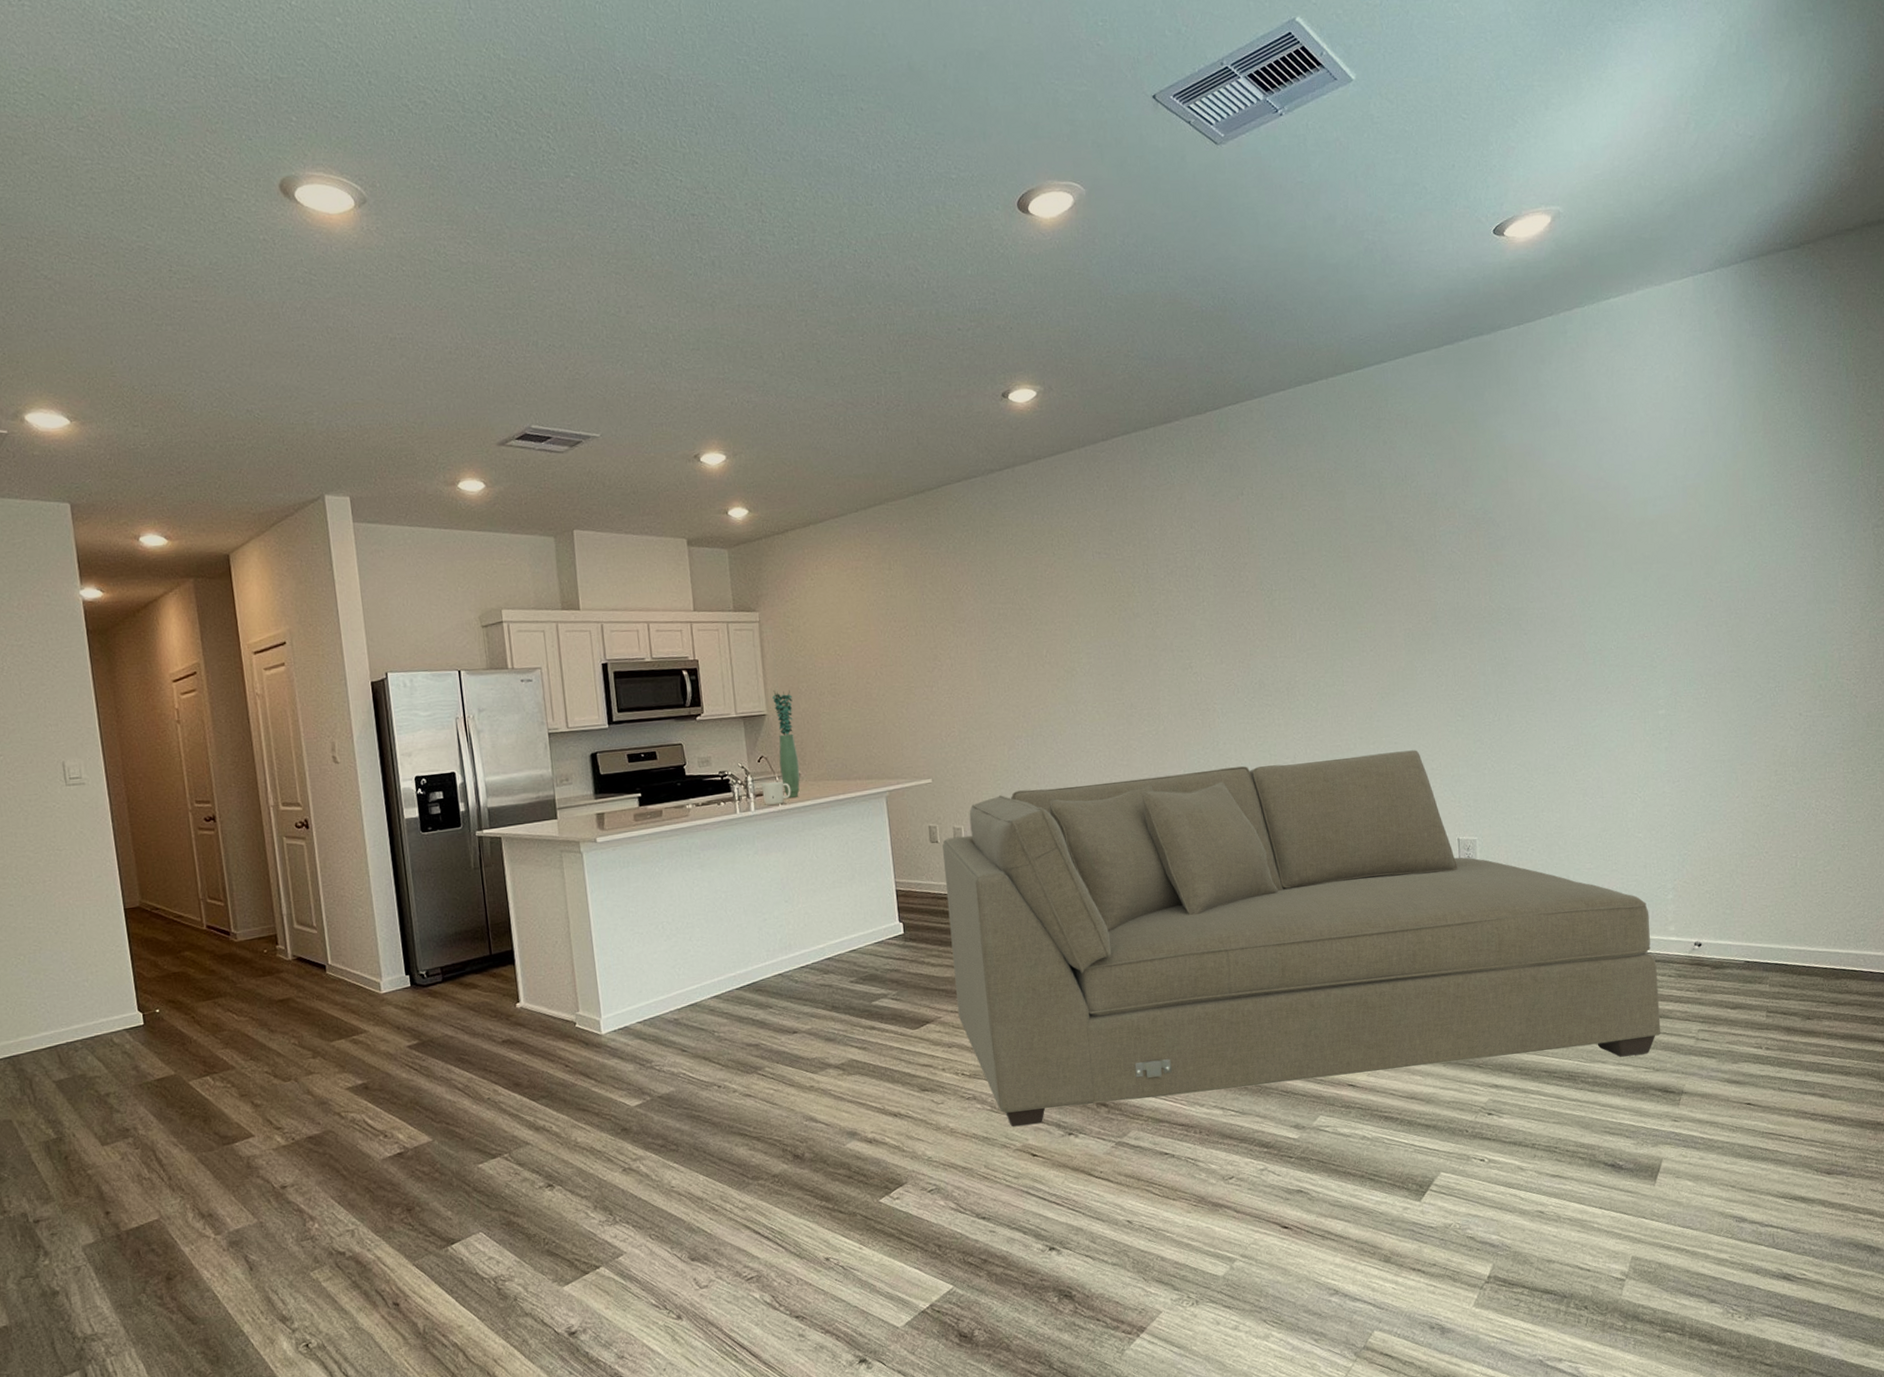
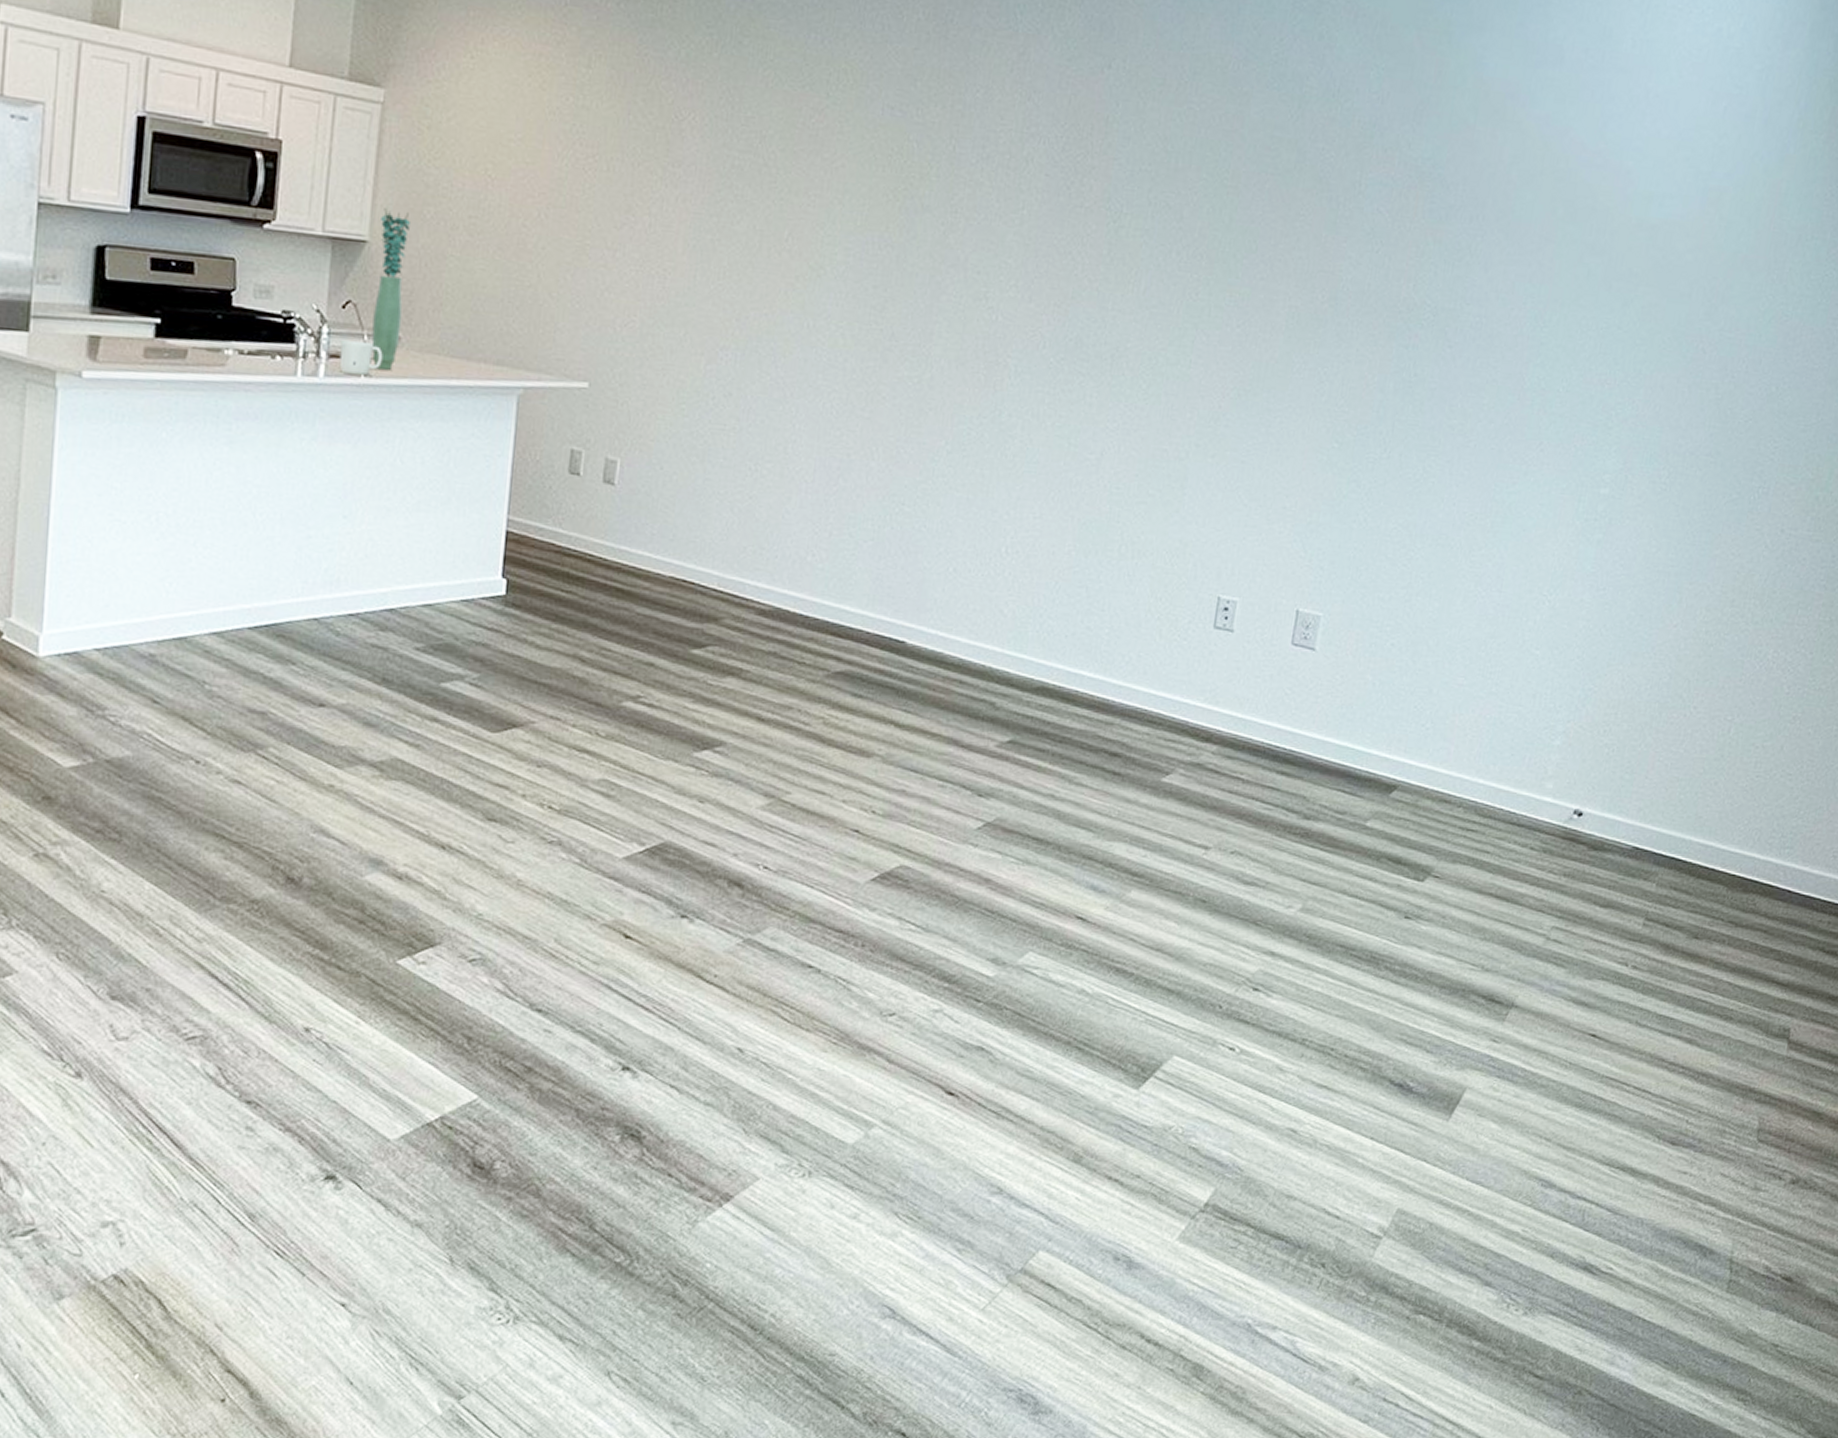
sofa: present [942,750,1661,1127] -> none [559,424,1525,946]

